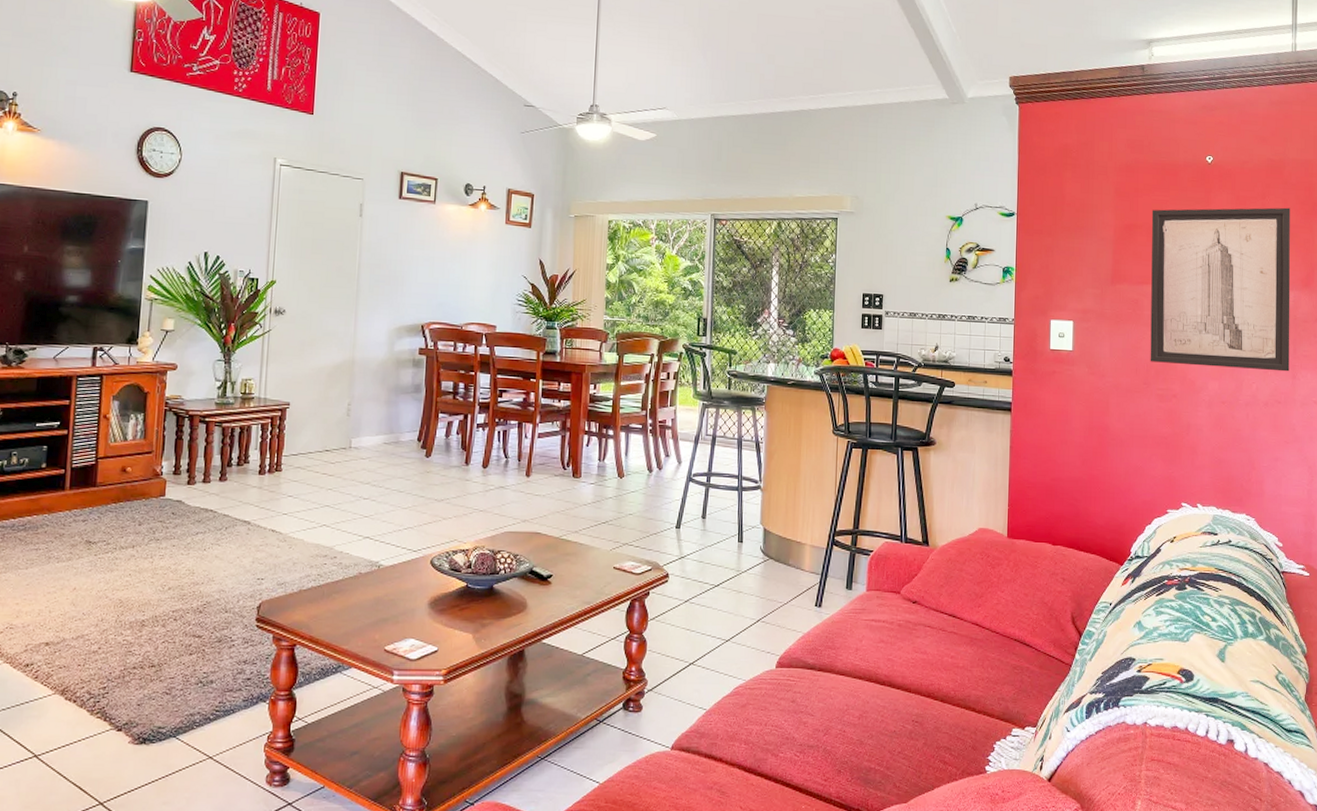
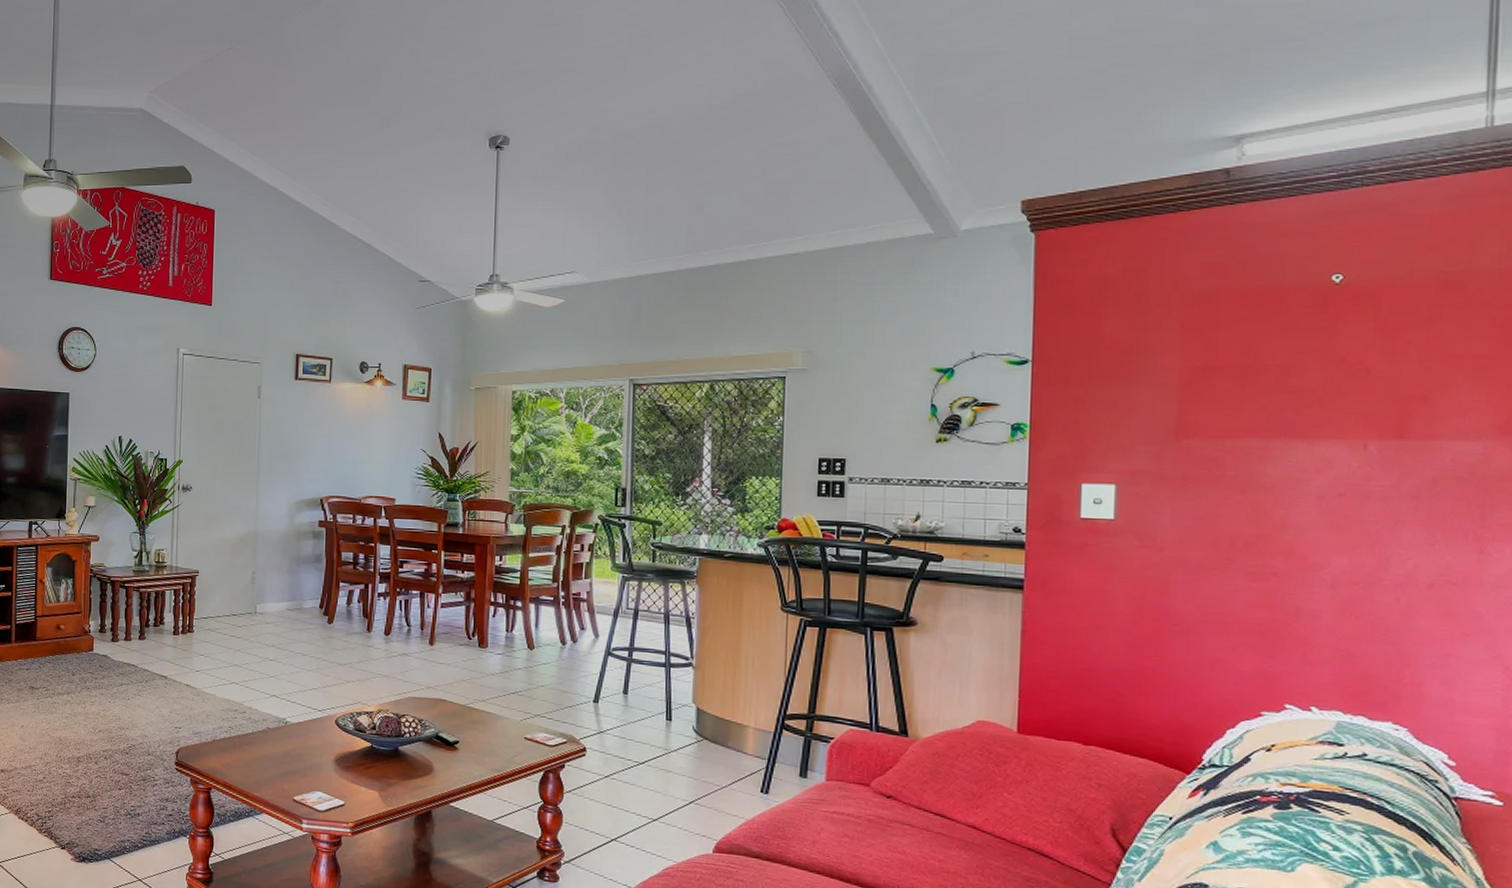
wall art: present [1150,207,1291,372] -> none [1235,333,1479,545]

